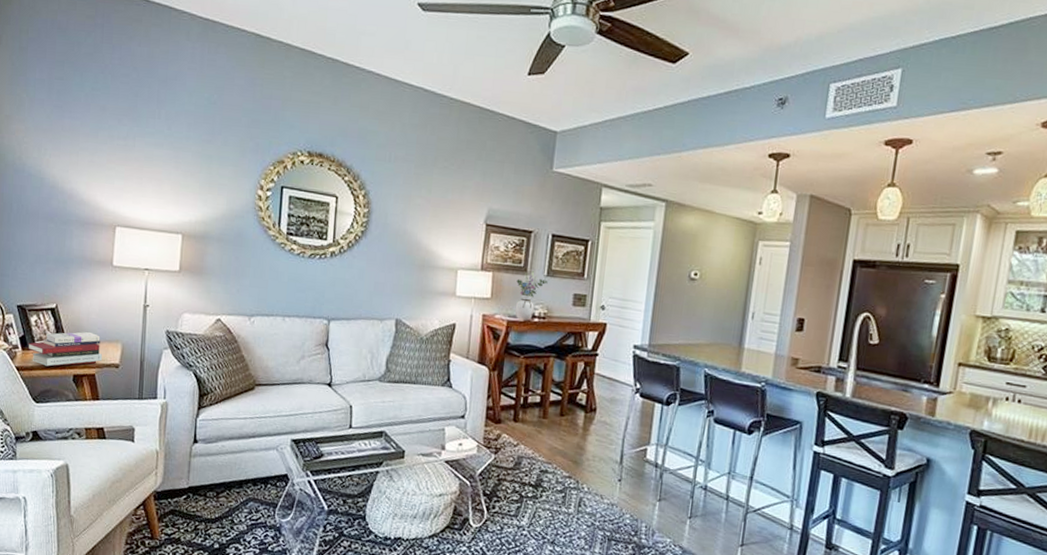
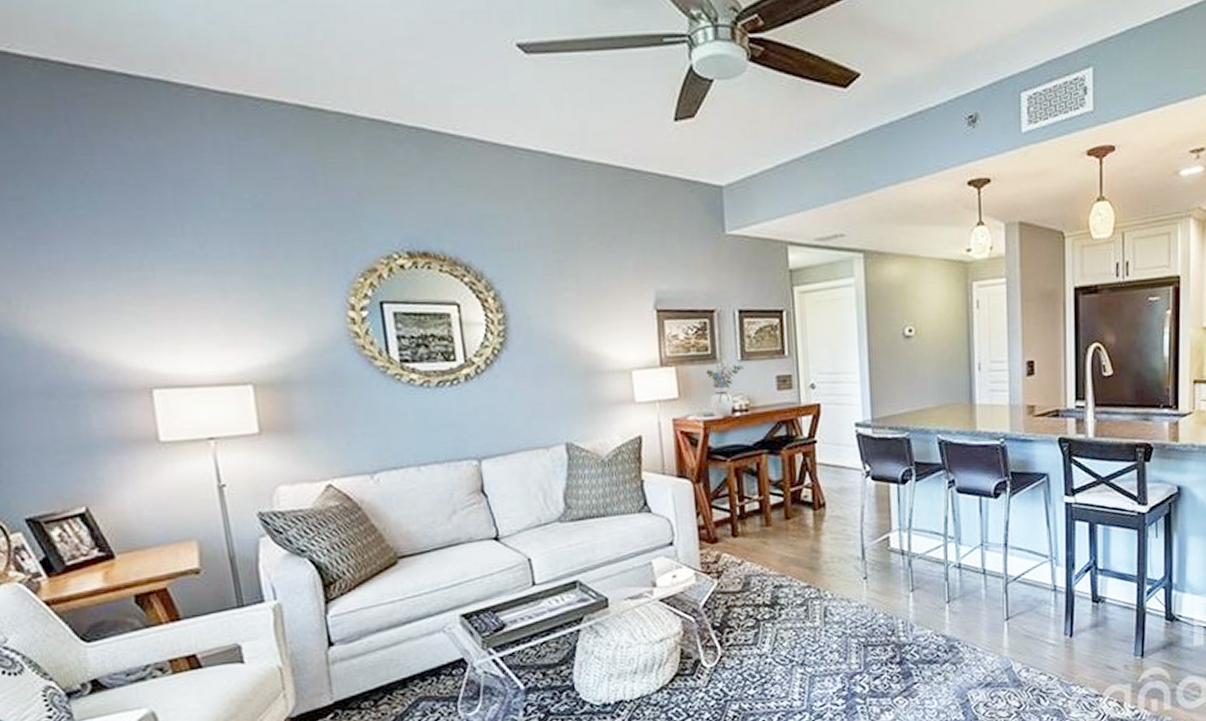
books: present [28,331,103,367] -> none [55,534,174,592]

